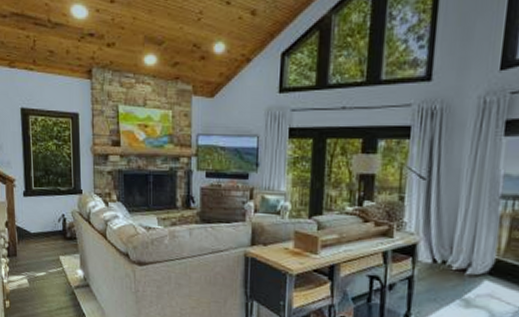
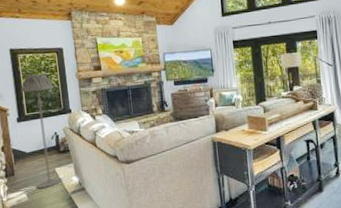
floor lamp: none [29,142,66,277] -> present [20,73,62,189]

